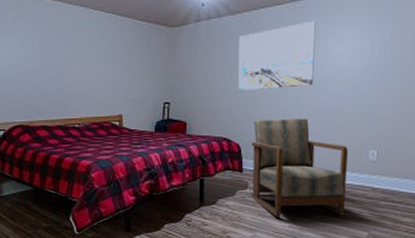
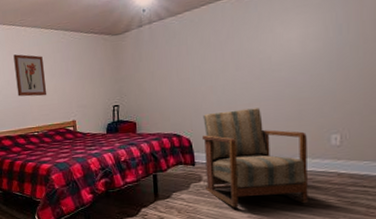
wall art: none [57,34,93,85] -> present [13,54,47,97]
wall art: present [238,20,316,92] -> none [182,10,263,88]

